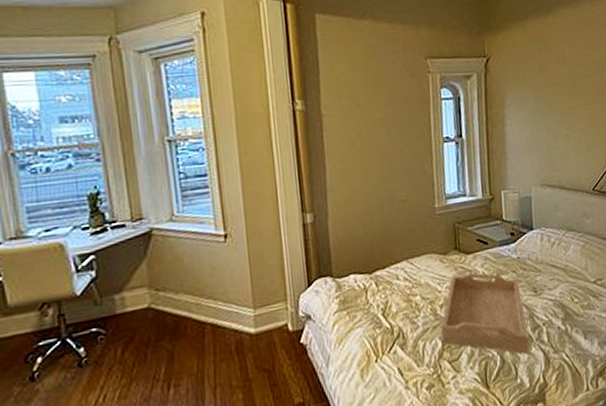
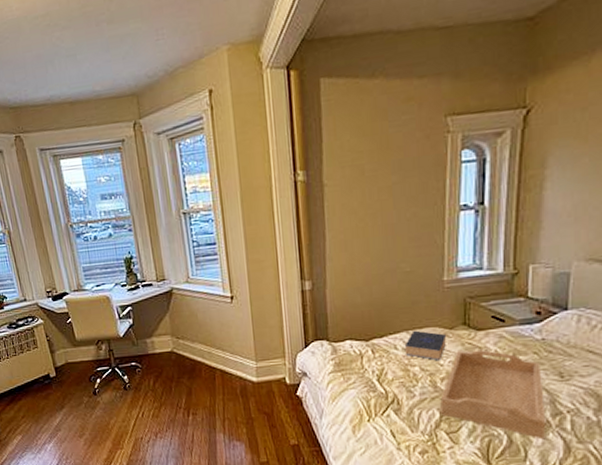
book: none [405,258,442,288] -> present [404,330,447,361]

